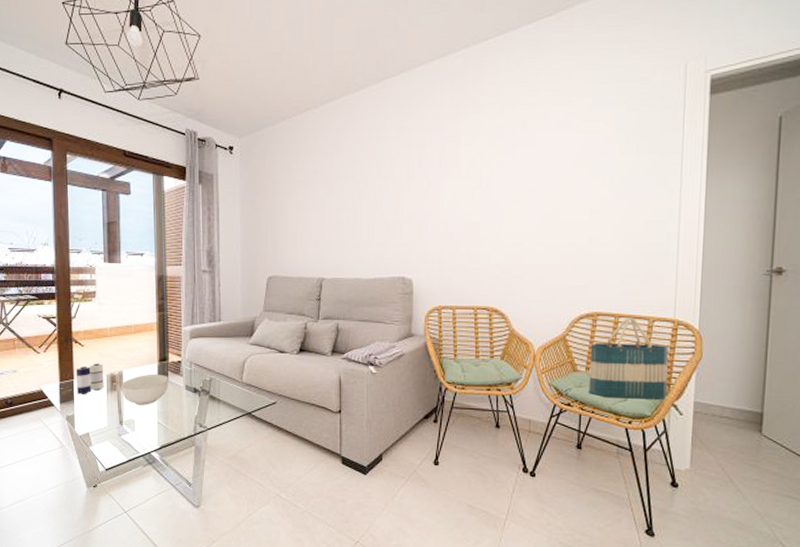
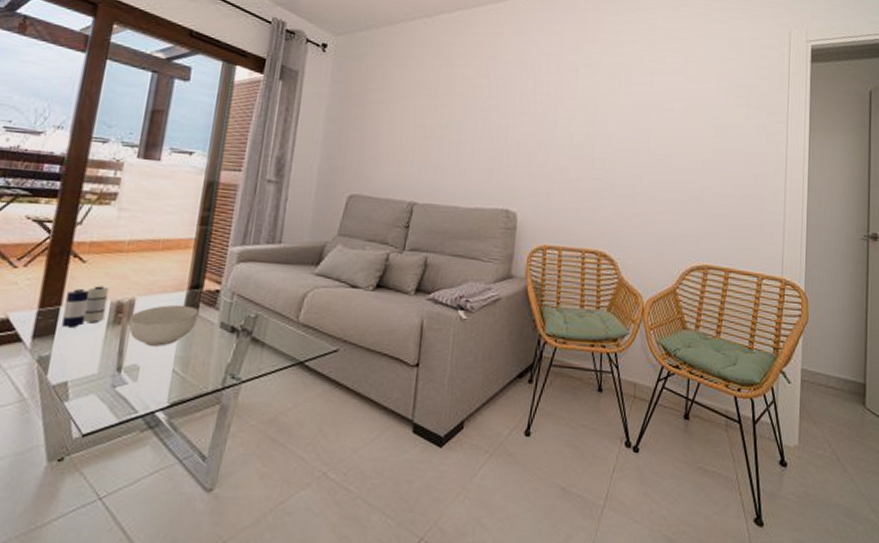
tote bag: present [589,317,668,399] -> none [698,273,776,365]

